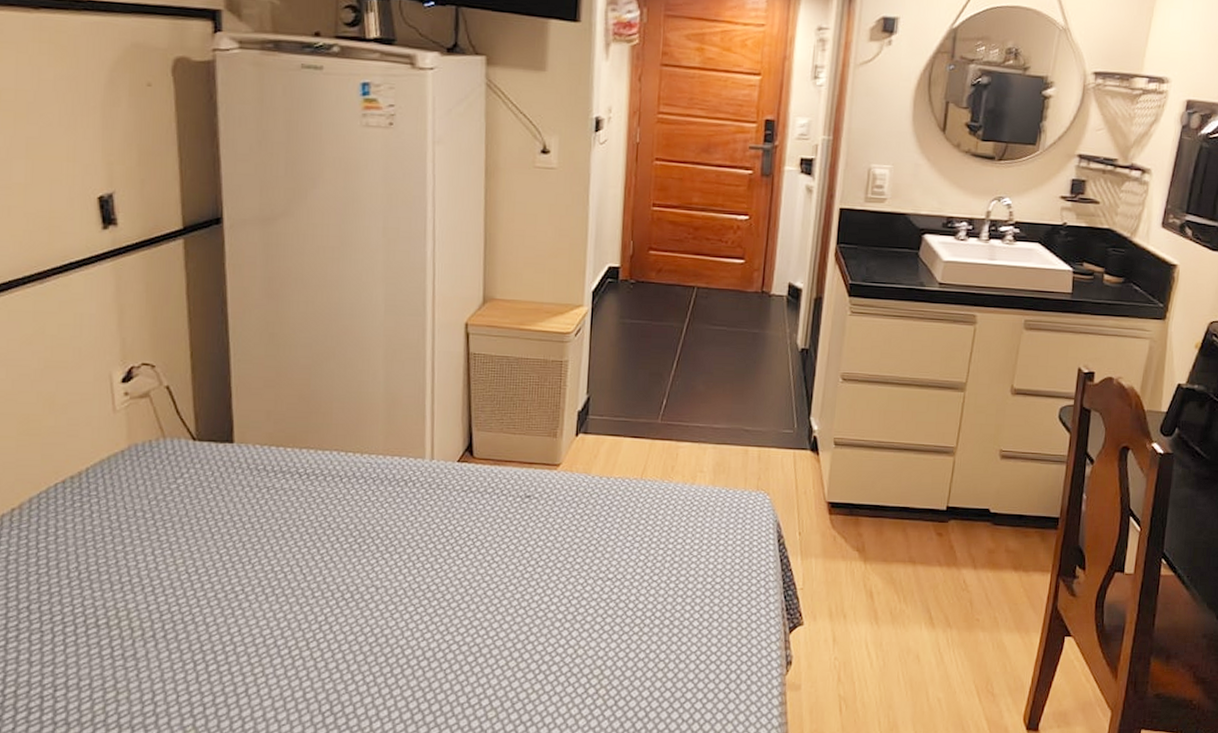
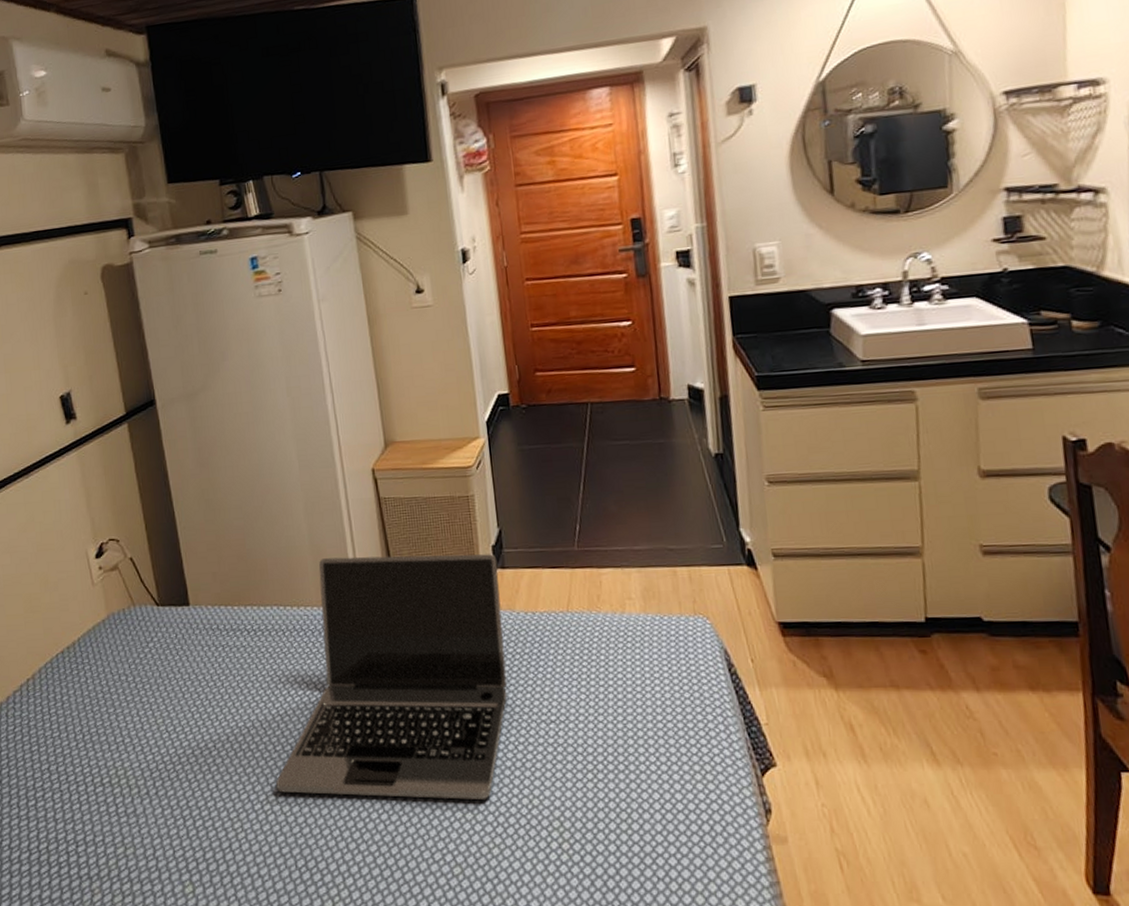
laptop: none [309,407,581,649] -> present [276,554,507,800]

